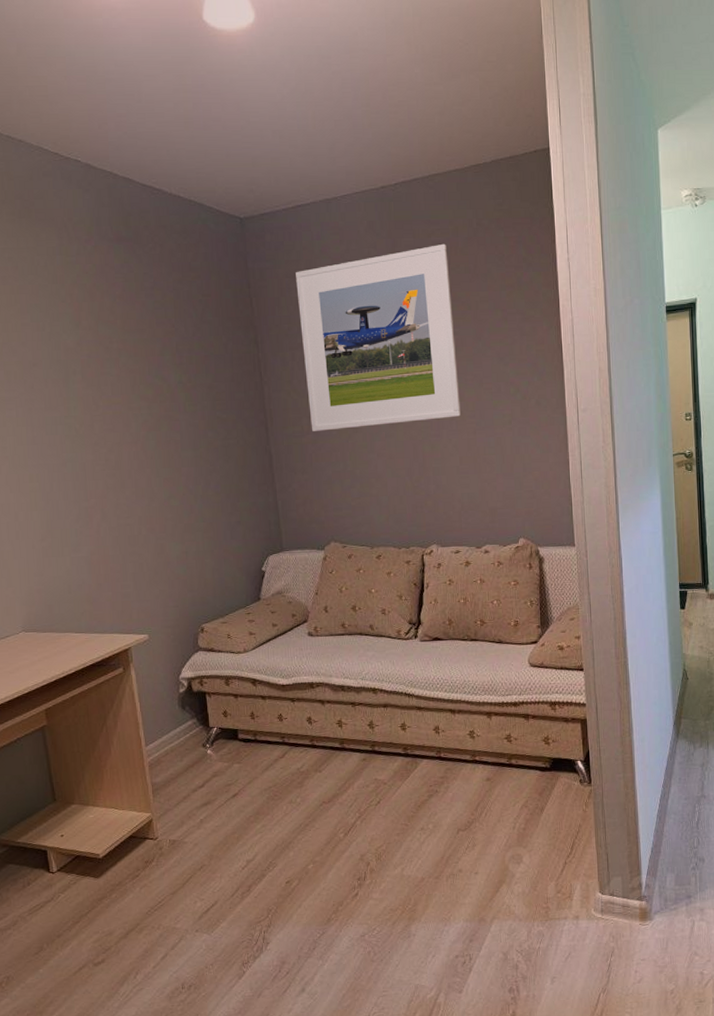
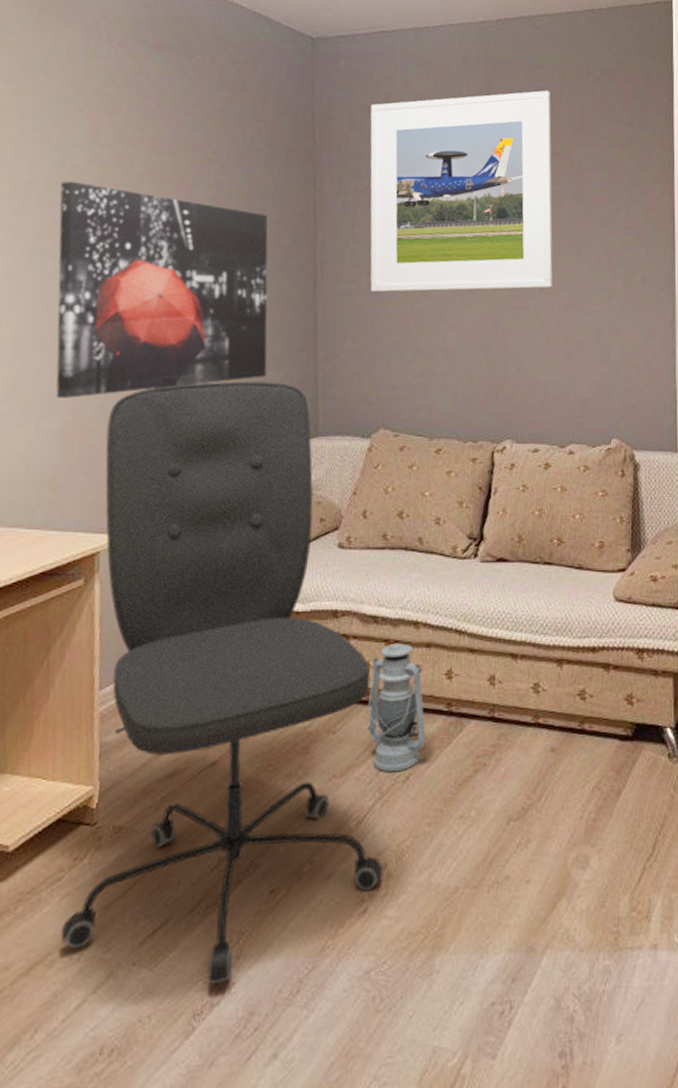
wall art: none [59,360,238,534] -> present [55,181,268,398]
office chair: none [122,510,367,944] -> present [60,381,383,984]
lantern: none [342,705,390,799] -> present [367,643,426,773]

